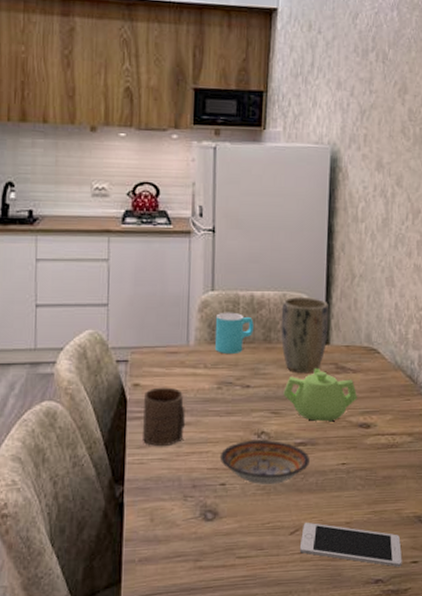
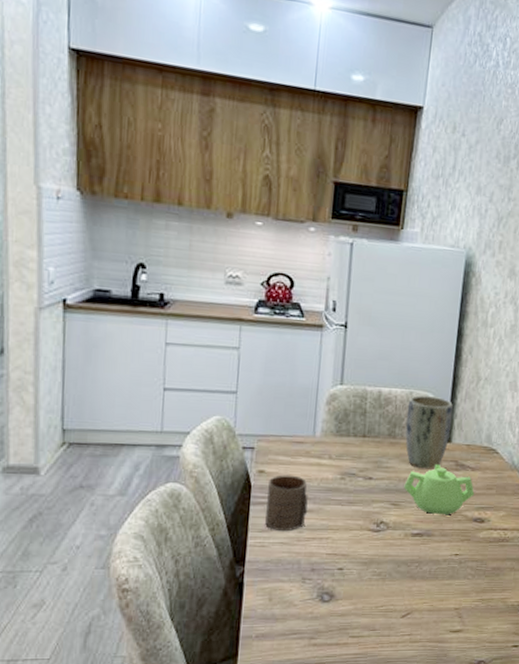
cup: present [214,312,254,355] -> none [340,406,380,447]
bowl: present [219,439,310,485] -> none [339,529,425,572]
cell phone: present [299,523,402,567] -> none [409,607,505,650]

